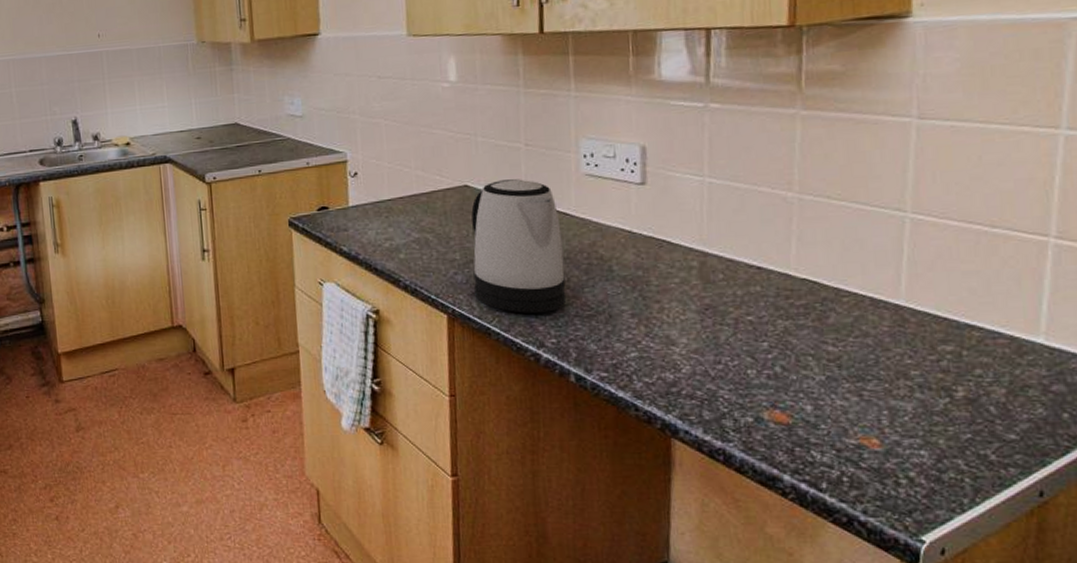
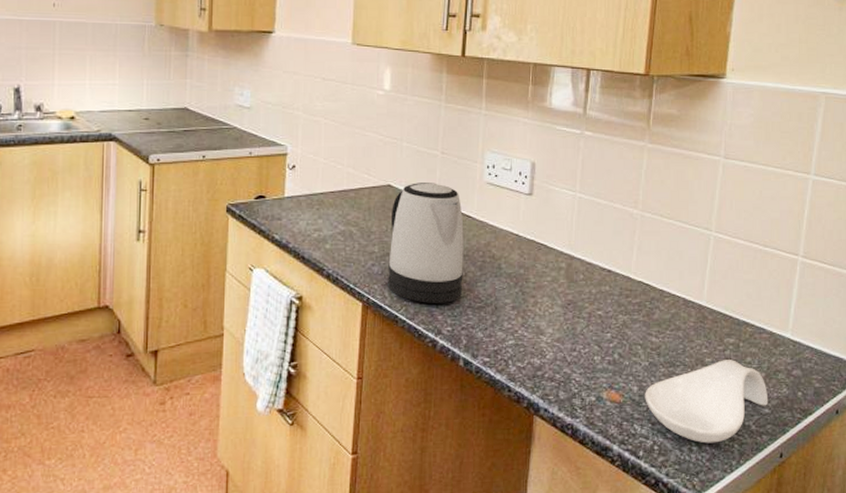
spoon rest: none [823,372,1015,476] -> present [645,360,769,443]

